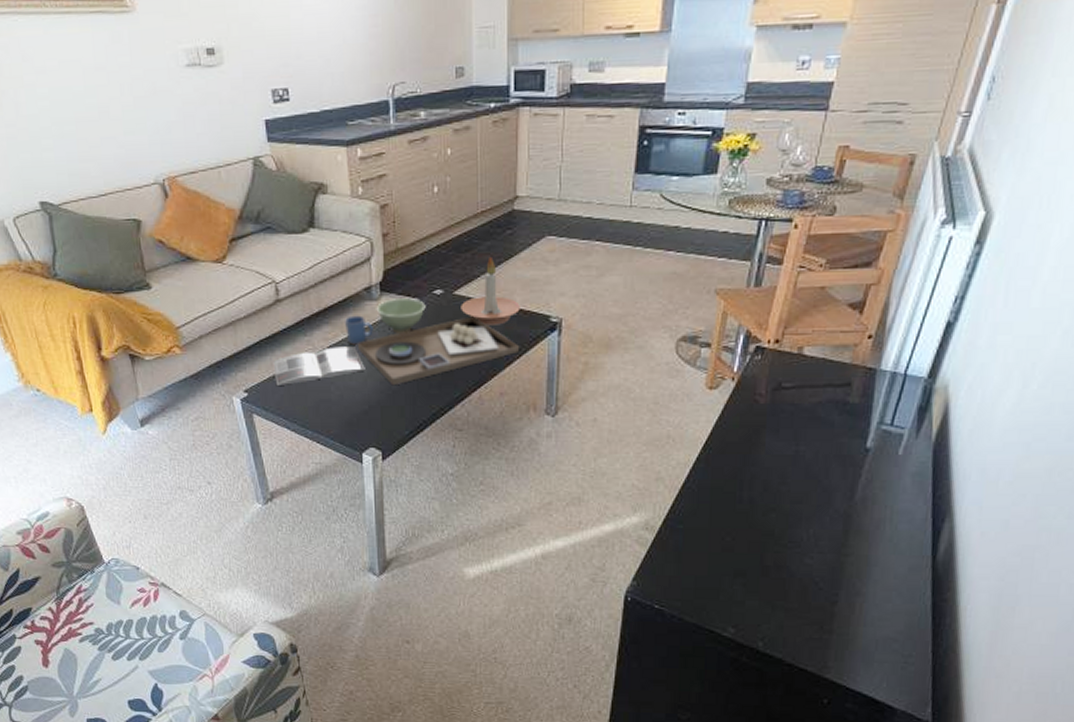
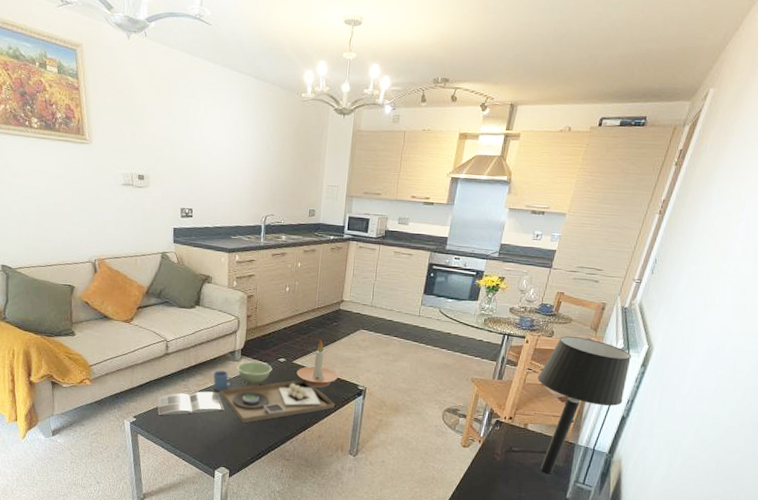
table lamp: none [815,211,959,416] -> present [537,336,631,474]

